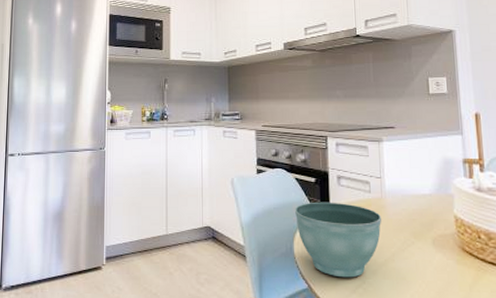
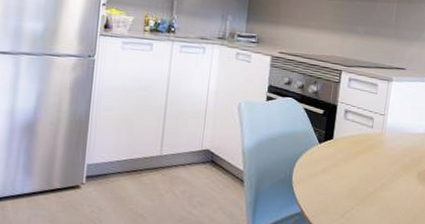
flower pot: present [295,202,381,278] -> none [299,133,378,204]

